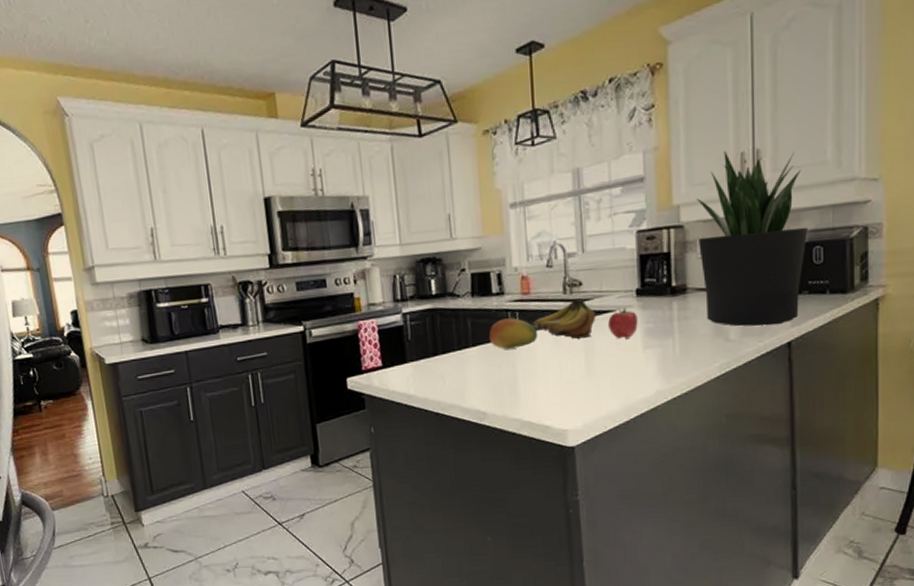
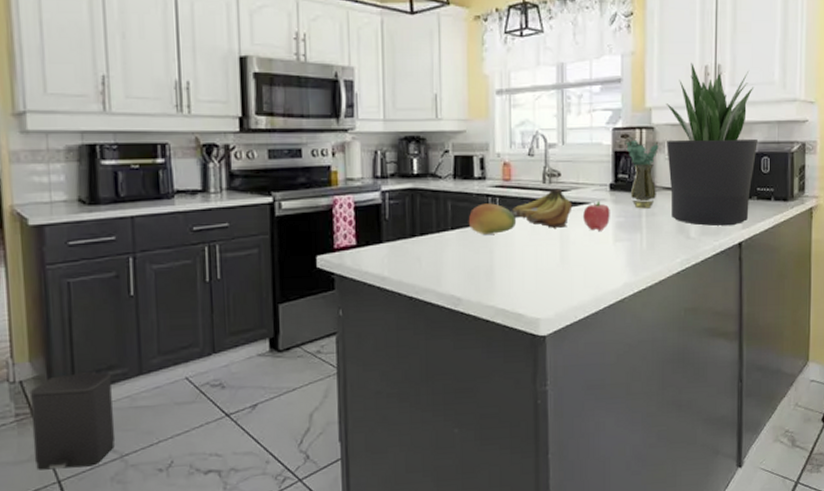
pedal bin: none [120,486,190,569] -> present [29,371,116,470]
vase: none [650,238,690,314] -> present [625,136,659,209]

